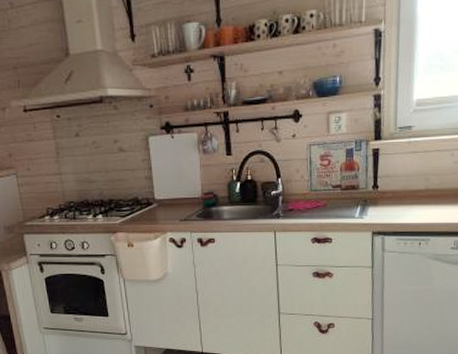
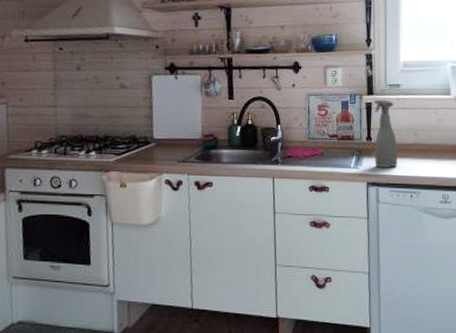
spray bottle: none [381,144,406,216] -> present [374,99,397,168]

